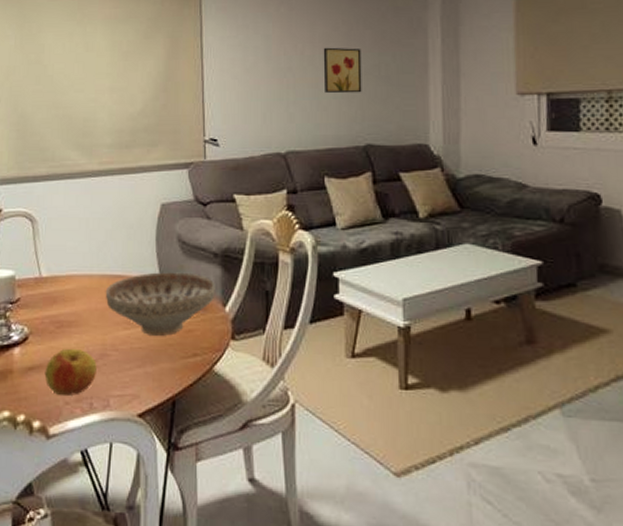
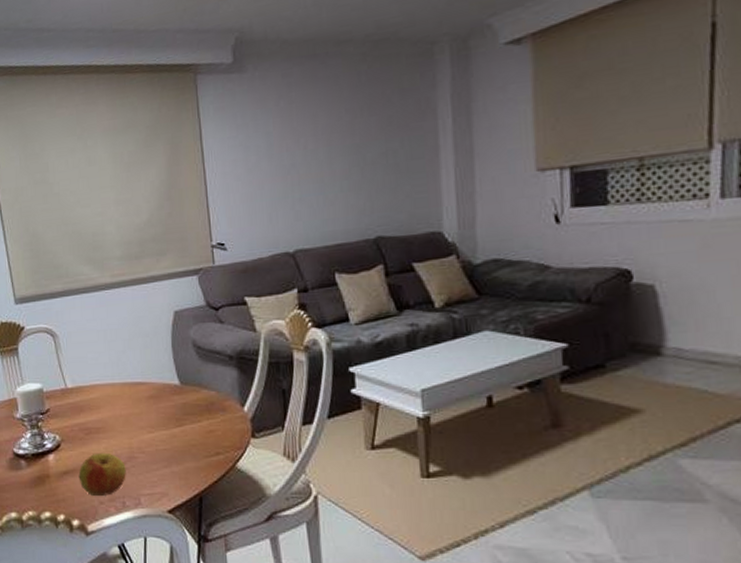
decorative bowl: present [105,272,216,336] -> none [127,376,233,437]
wall art: present [323,47,362,94] -> none [326,137,370,187]

